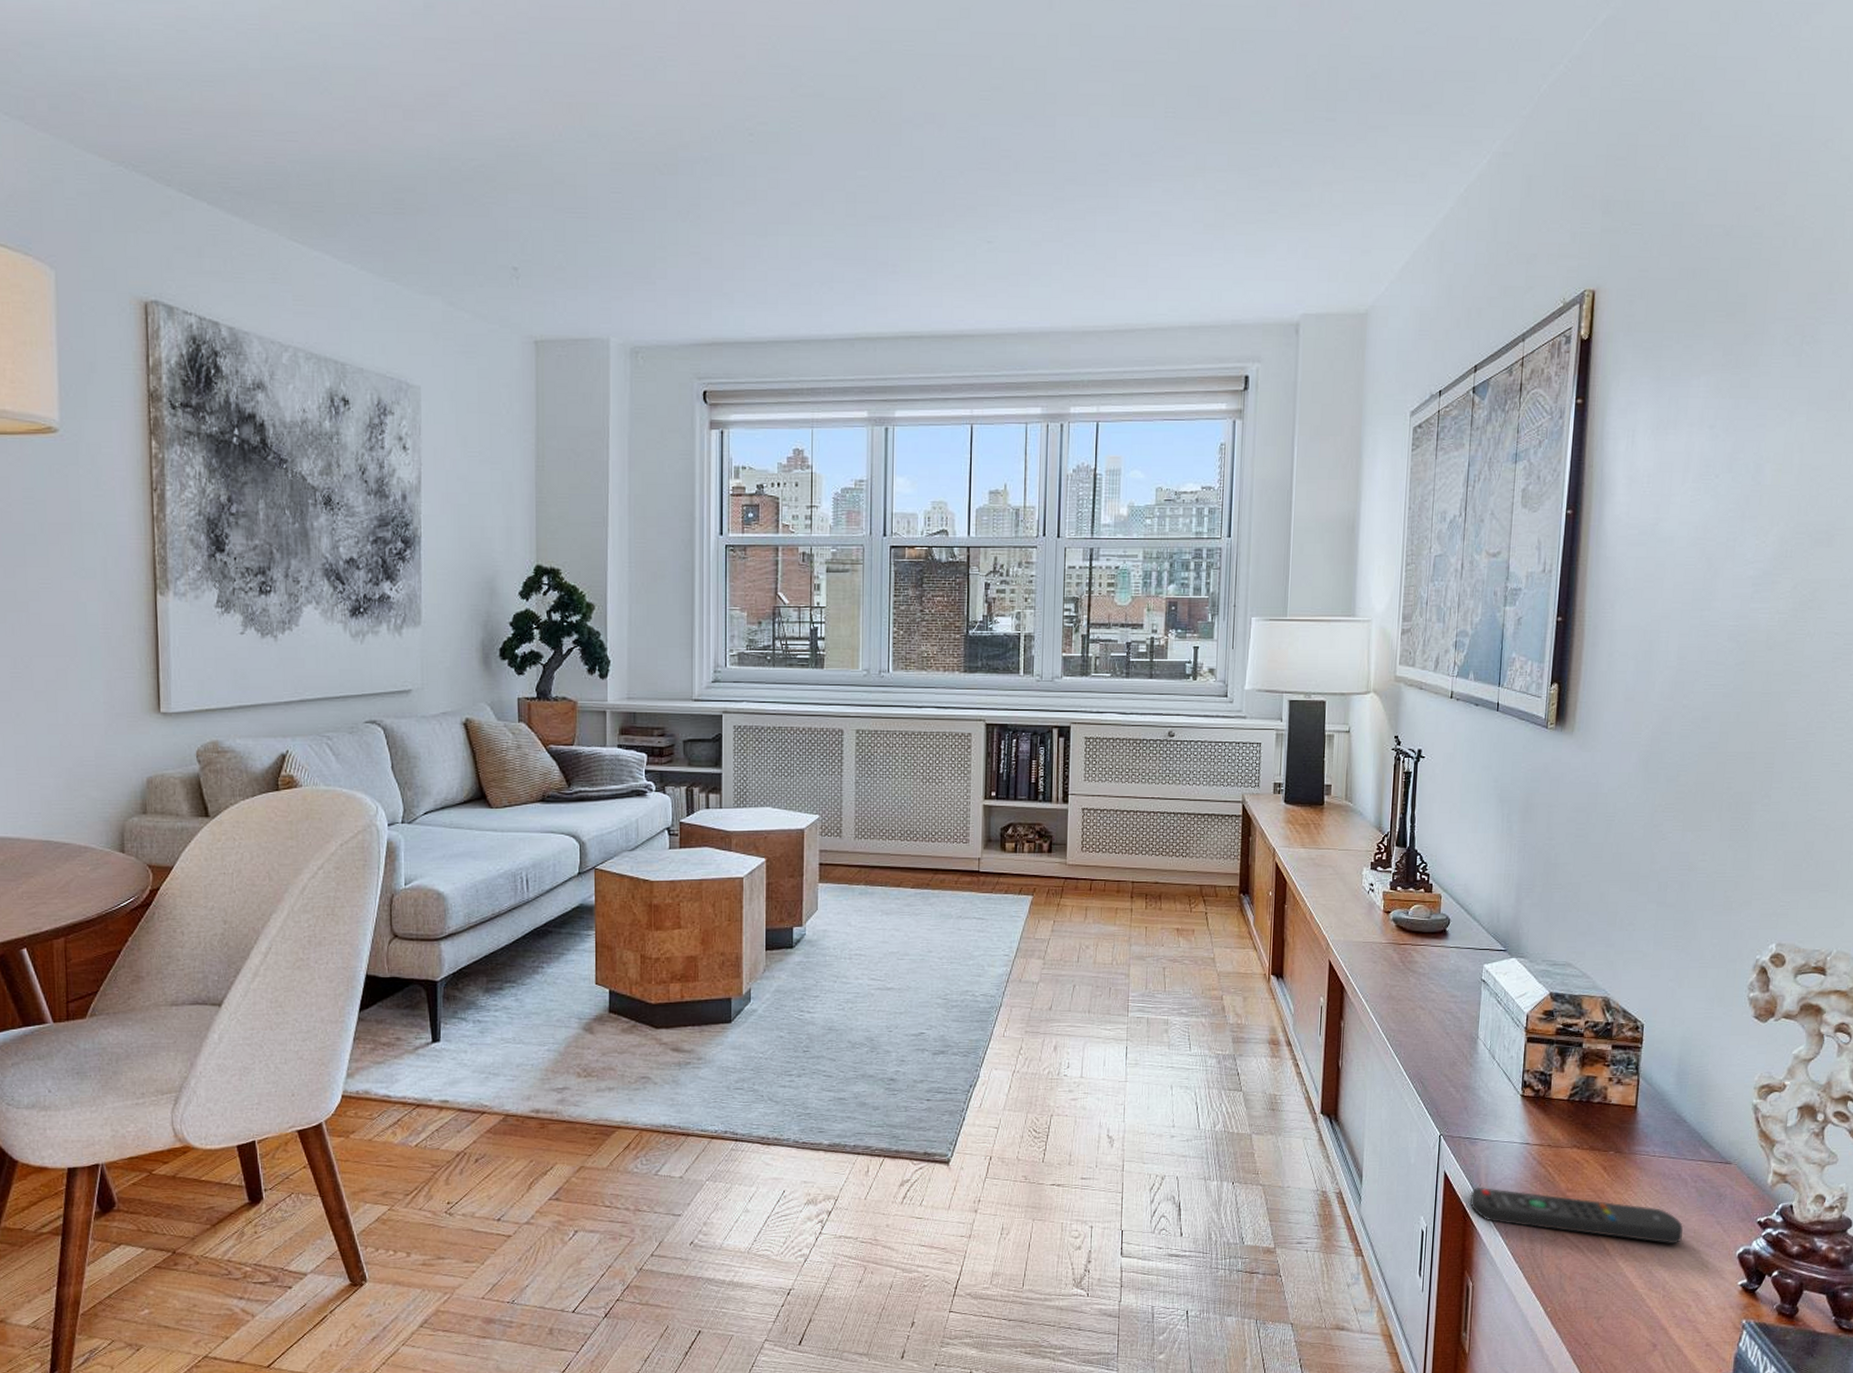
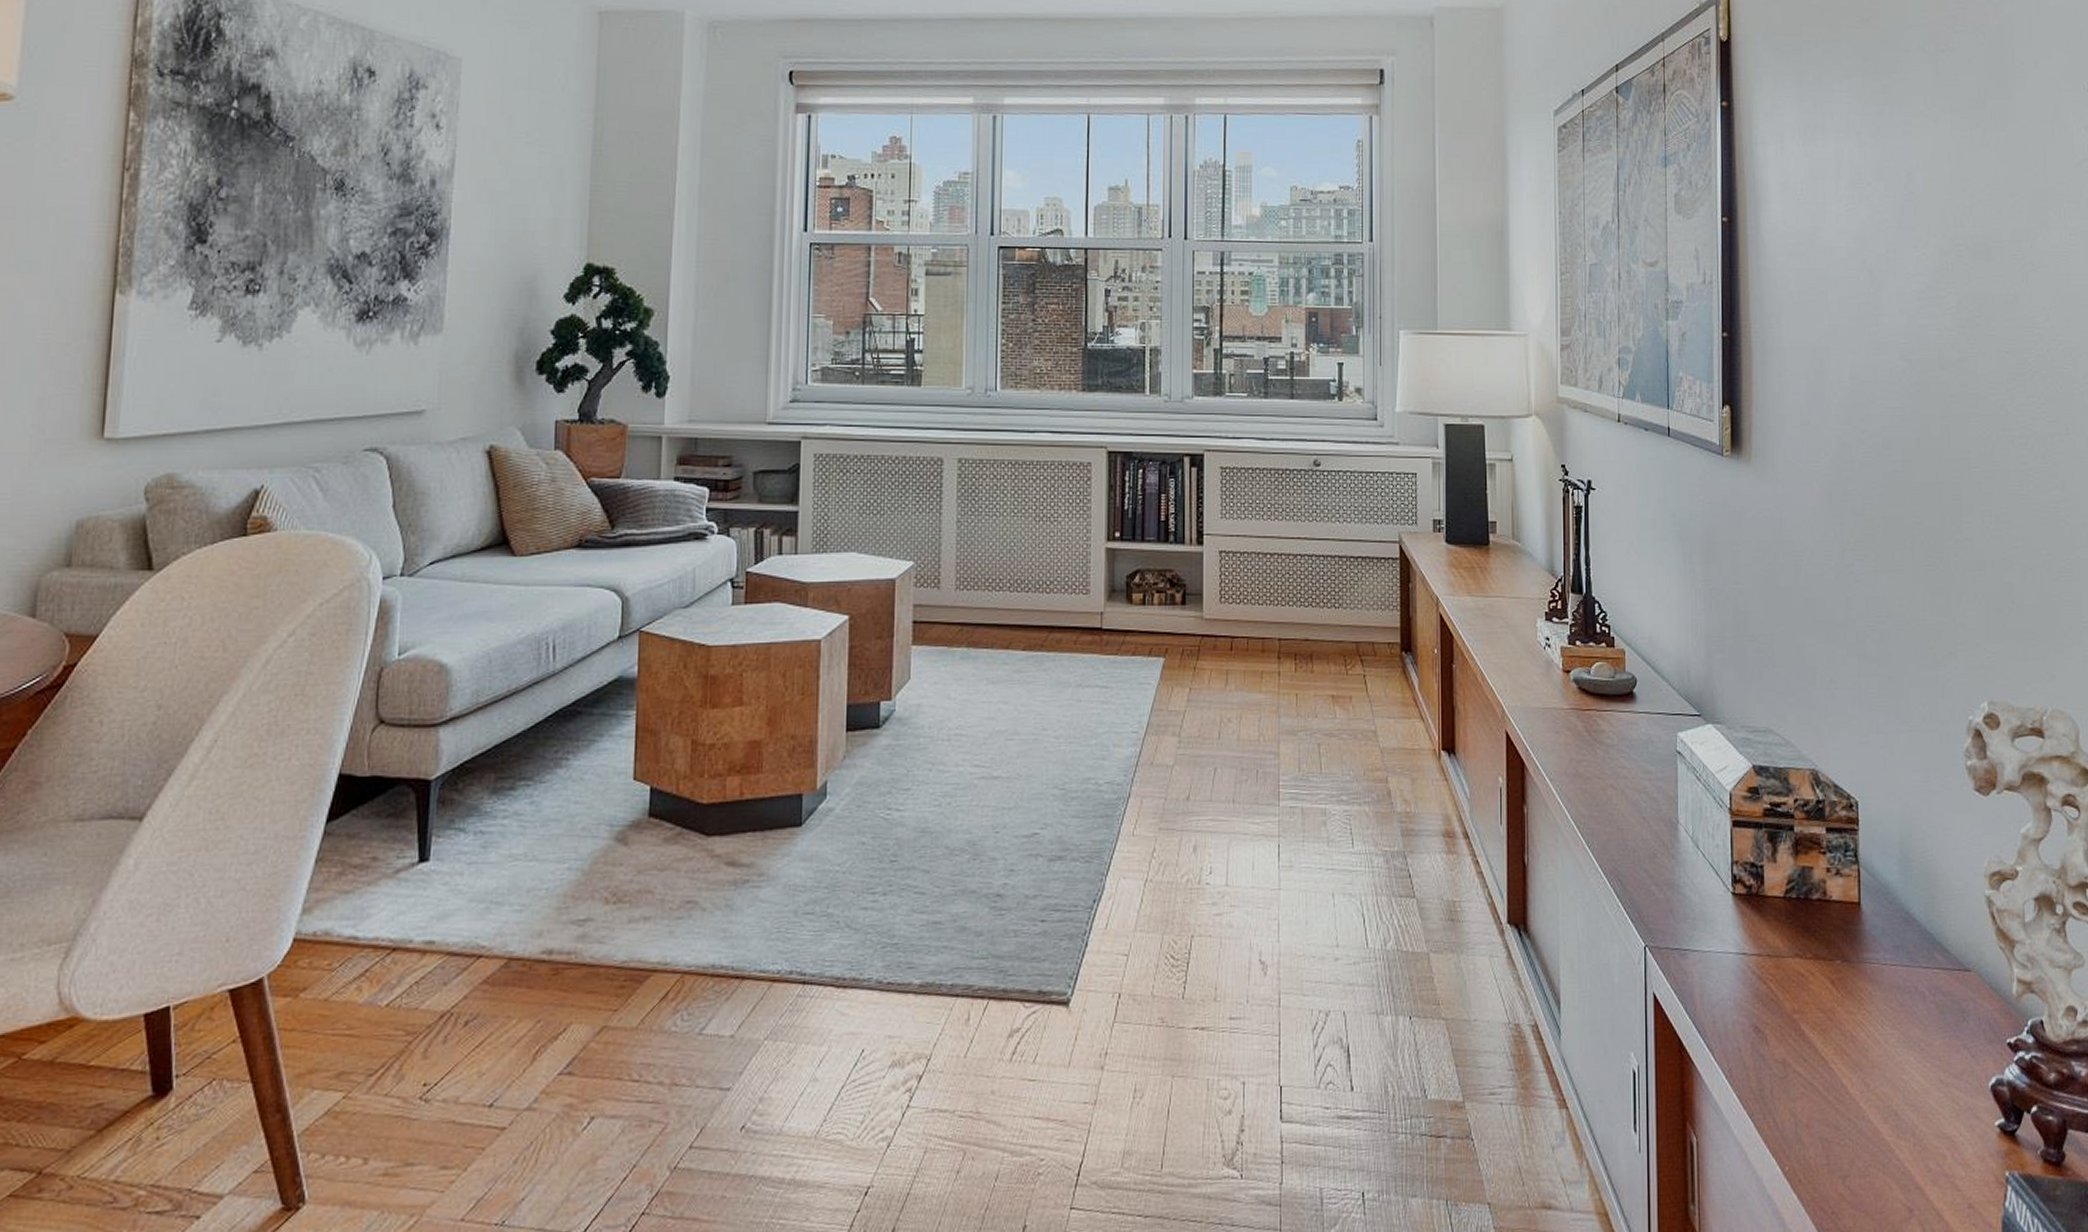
remote control: present [1469,1188,1683,1244] -> none [1685,1012,1927,1077]

